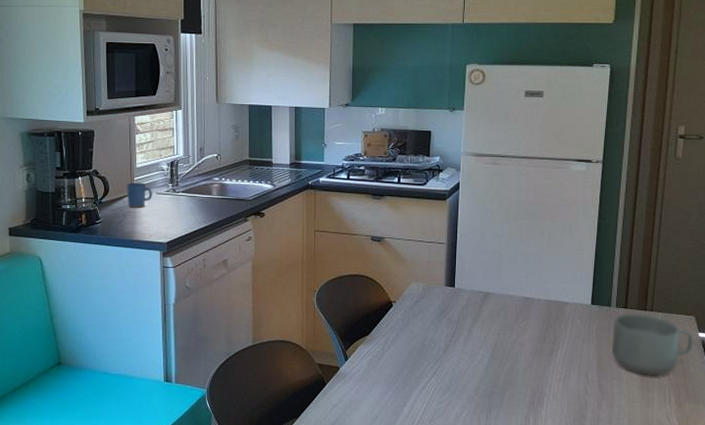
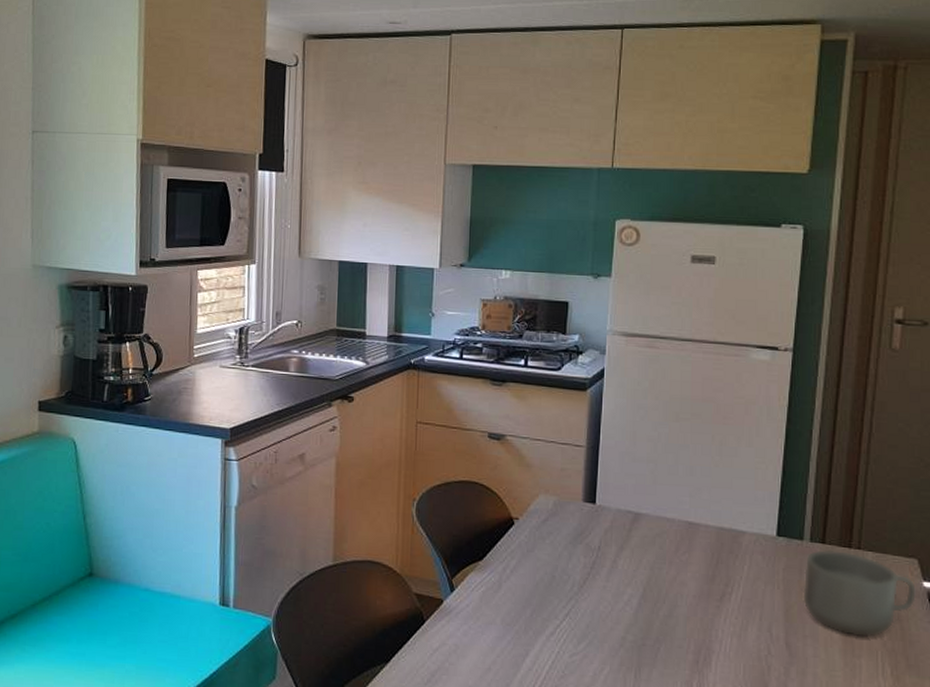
mug: present [126,182,152,208] -> none [183,351,215,384]

